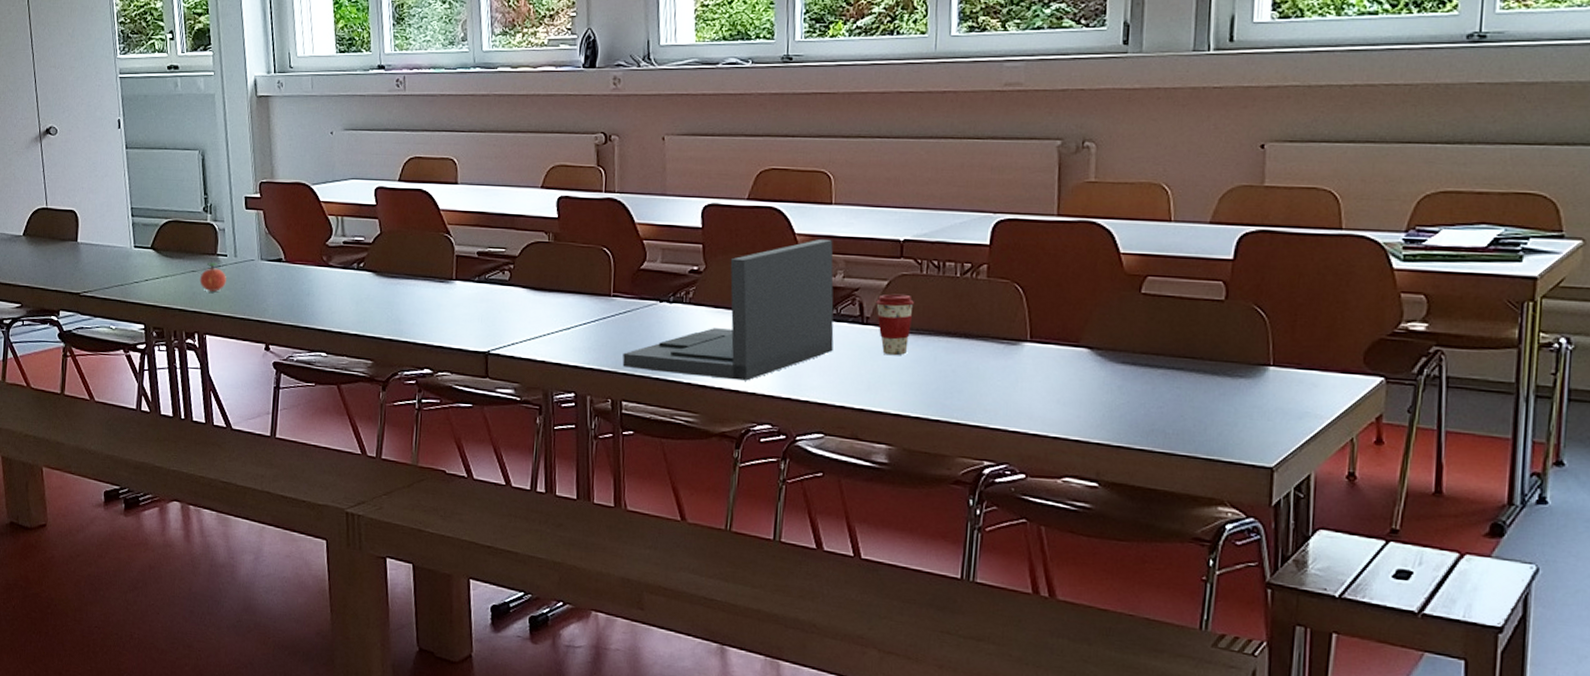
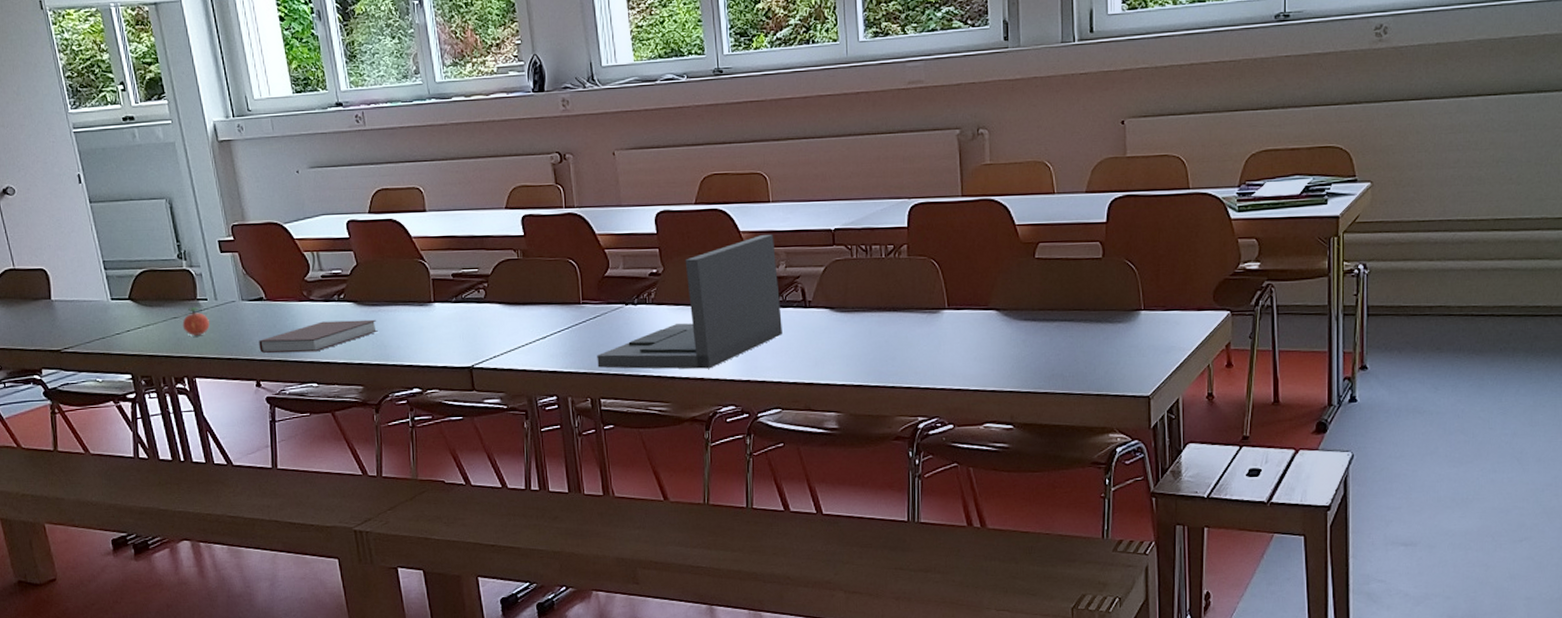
notebook: none [272,289,394,320] -> present [259,319,378,353]
coffee cup: present [876,293,914,356] -> none [816,277,848,333]

